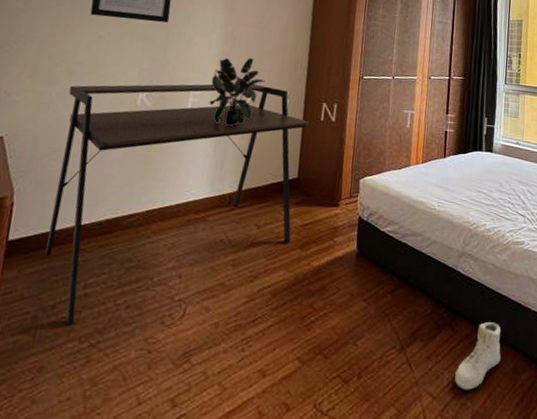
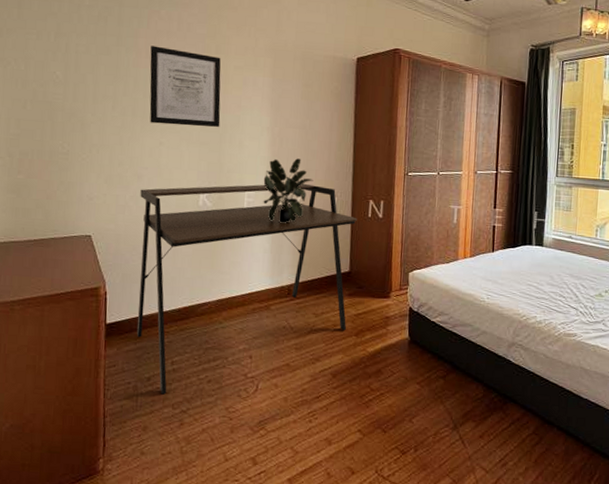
sneaker: present [455,322,501,390] -> none [507,407,552,467]

